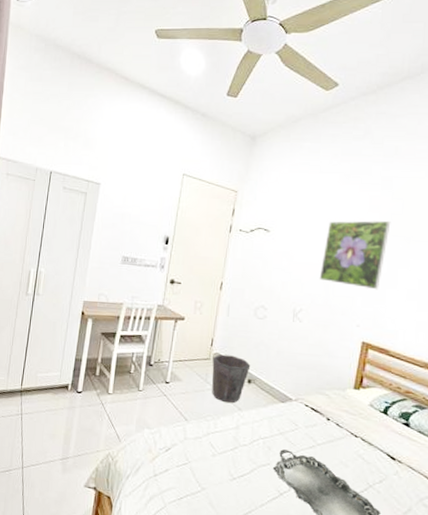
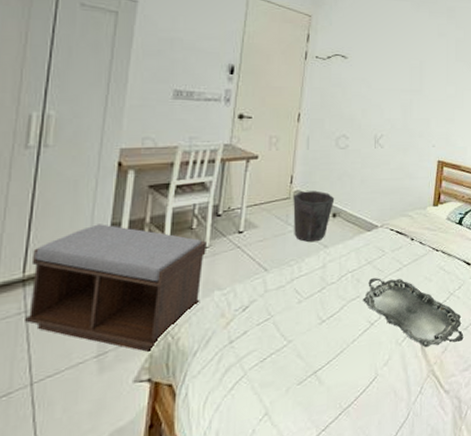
bench: none [21,358,140,465] -> present [25,224,206,352]
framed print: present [319,220,391,290] -> none [397,46,456,111]

